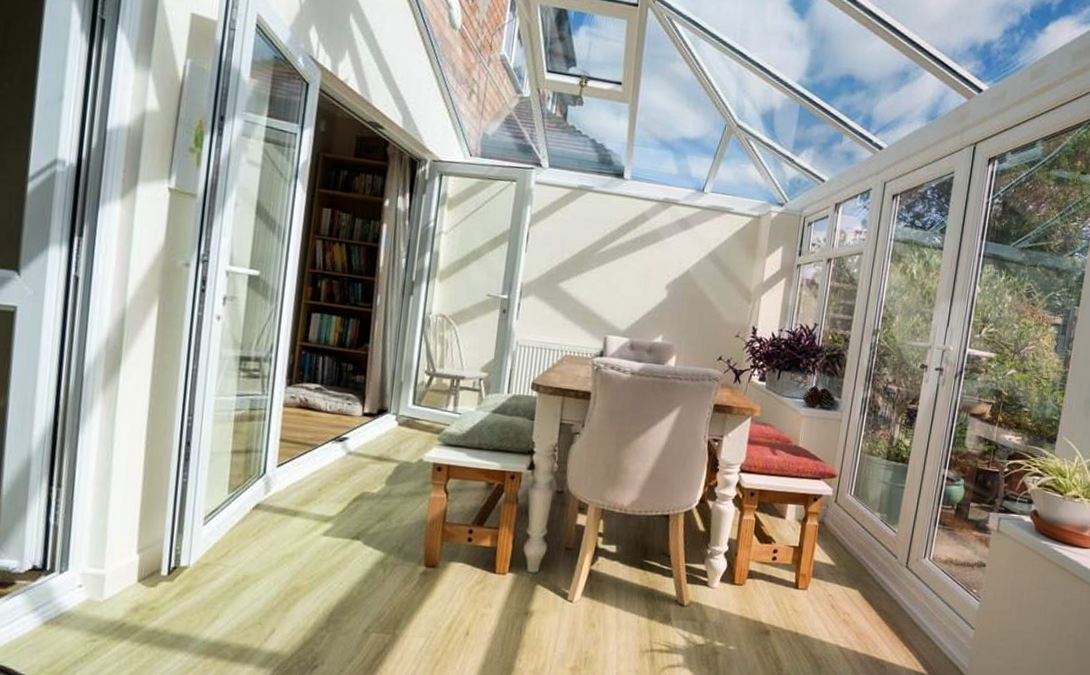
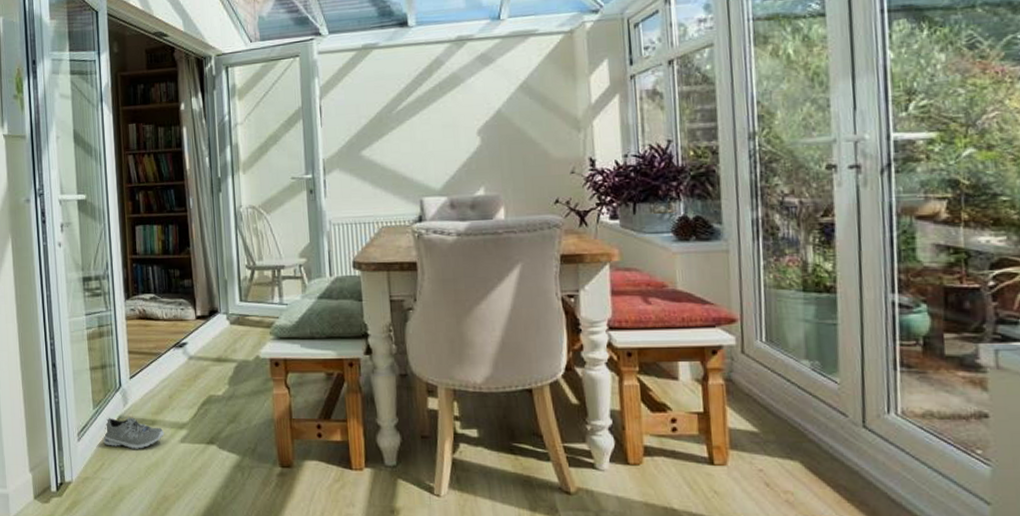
sneaker: none [234,503,306,539] -> present [103,416,164,449]

